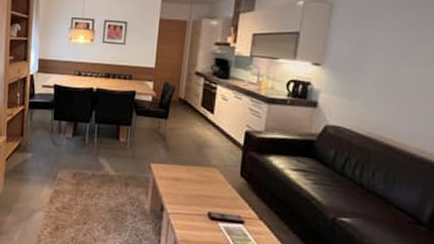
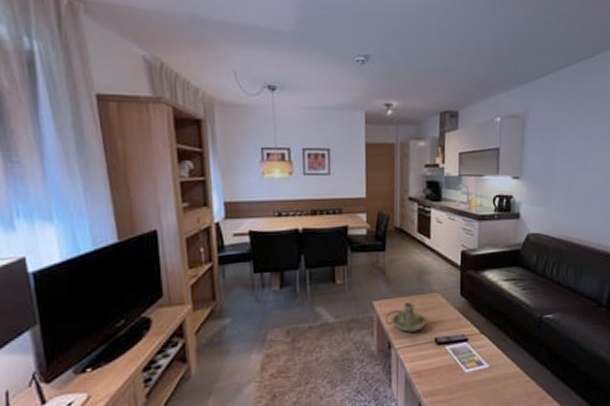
candle holder: none [160,171,202,201] -> present [384,302,427,332]

